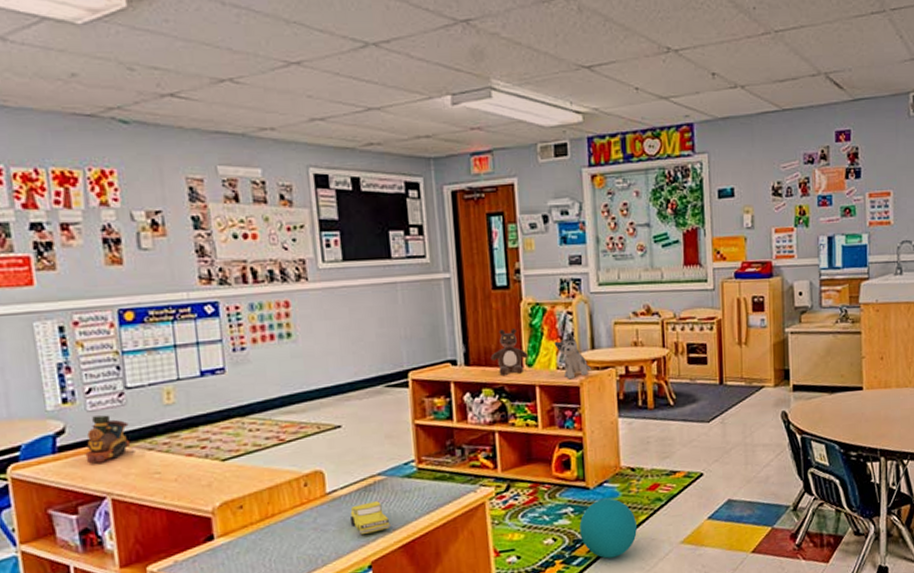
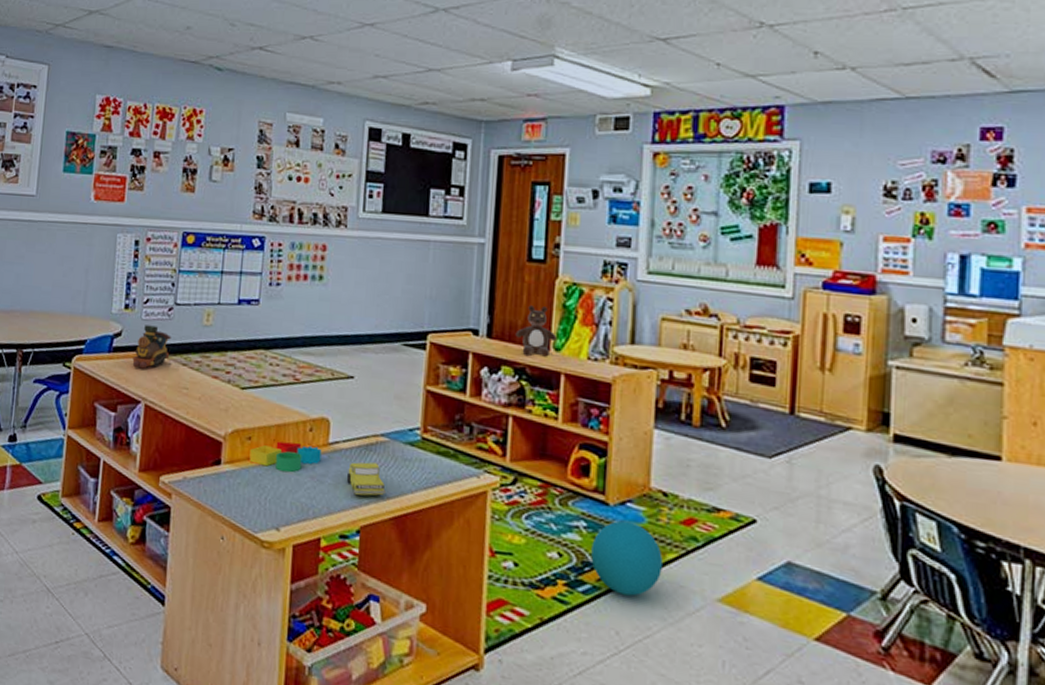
toy blocks: none [244,499,321,531] -> present [249,441,322,473]
plush toy: present [554,332,591,380] -> none [588,320,627,374]

